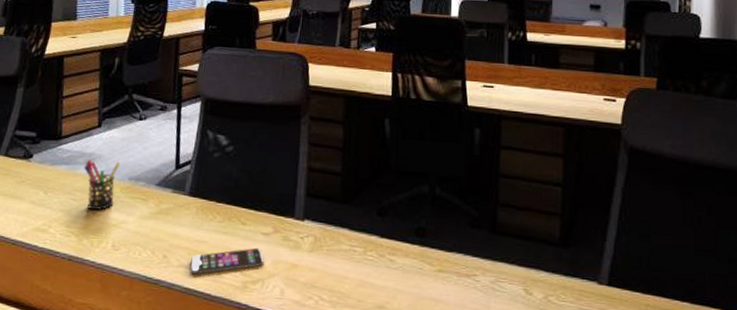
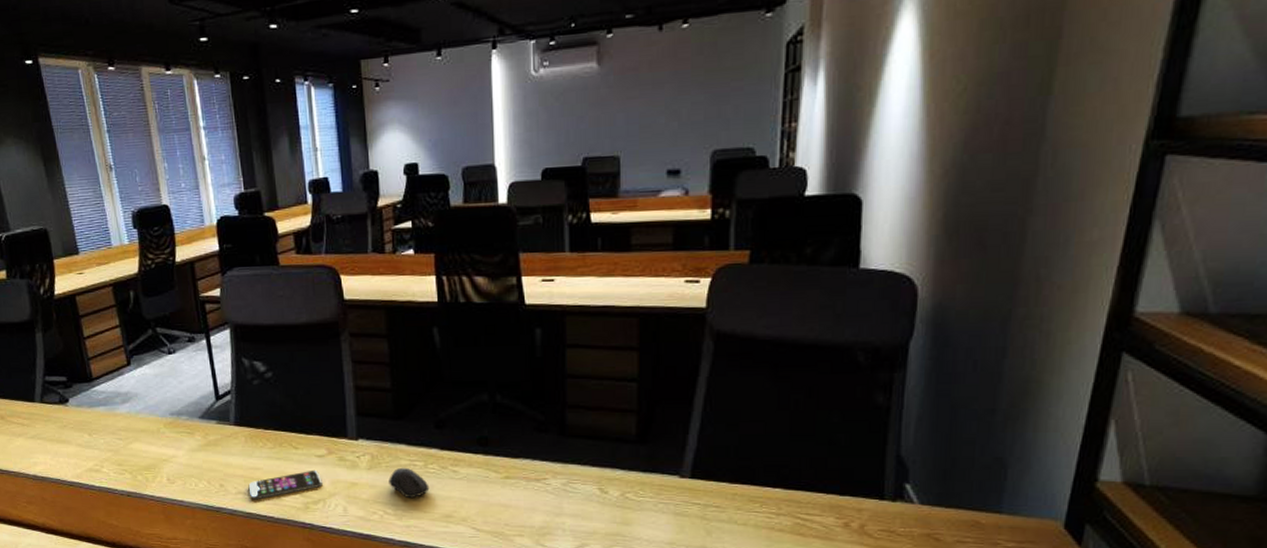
pen holder: present [83,159,121,211] -> none [121,398,160,448]
computer mouse: none [328,252,366,286] -> present [388,467,430,499]

